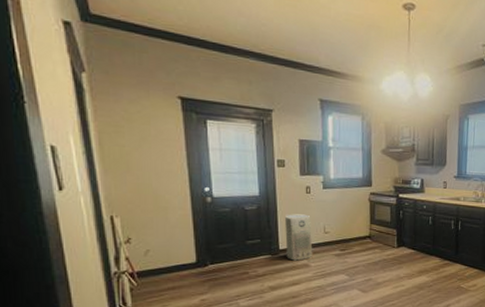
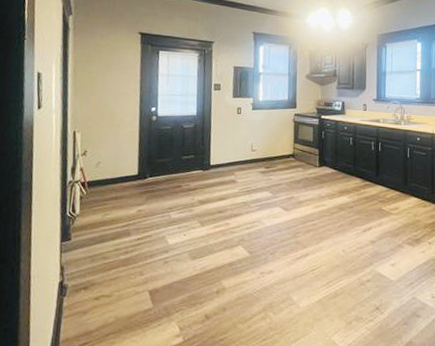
air purifier: present [284,214,313,261] -> none [216,132,241,177]

